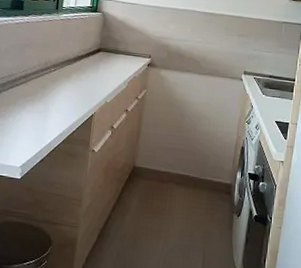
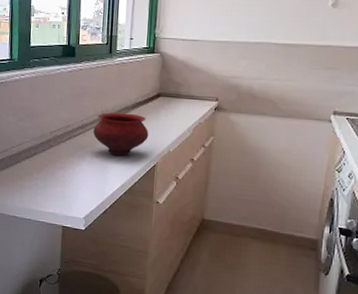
bowl: none [35,63,89,106] -> present [93,112,149,156]

